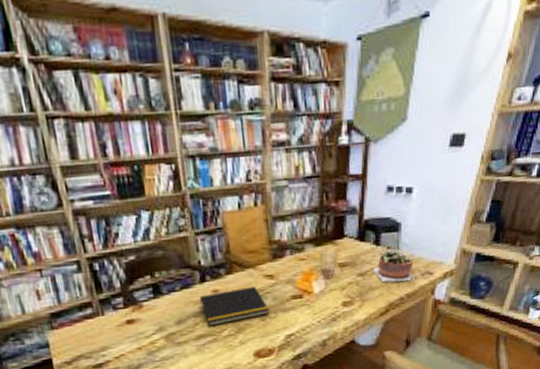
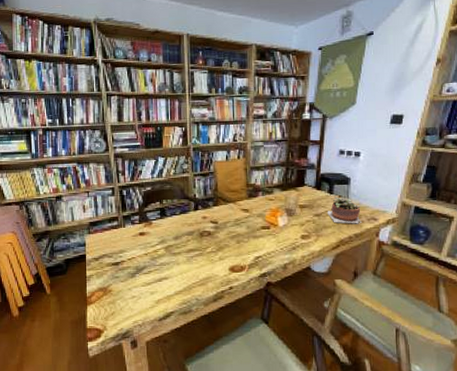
notepad: present [199,286,269,327] -> none [192,216,243,244]

